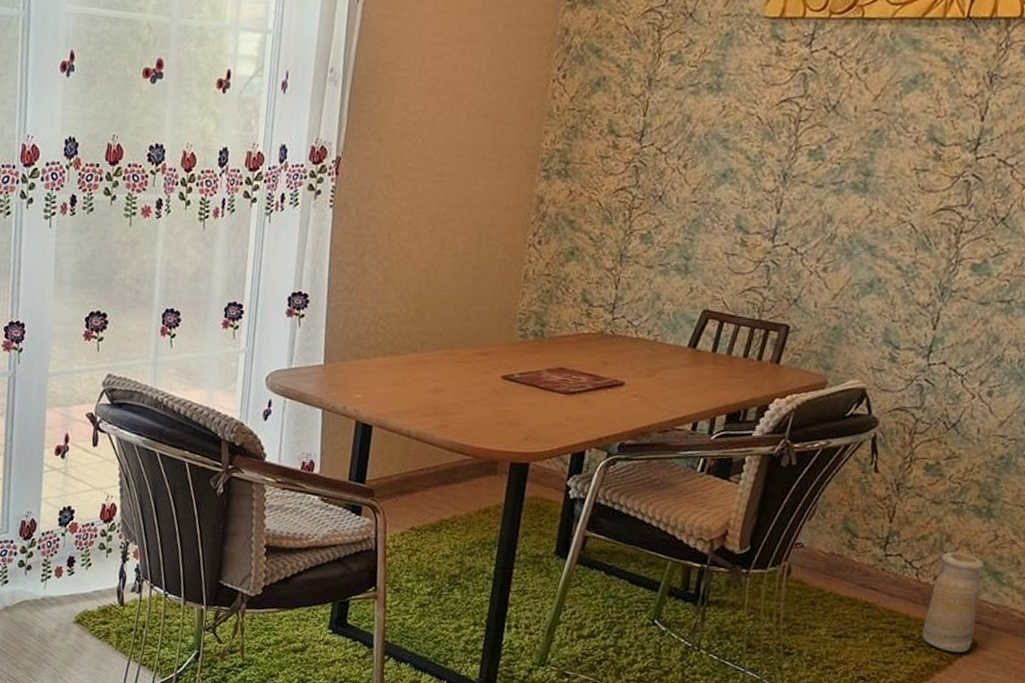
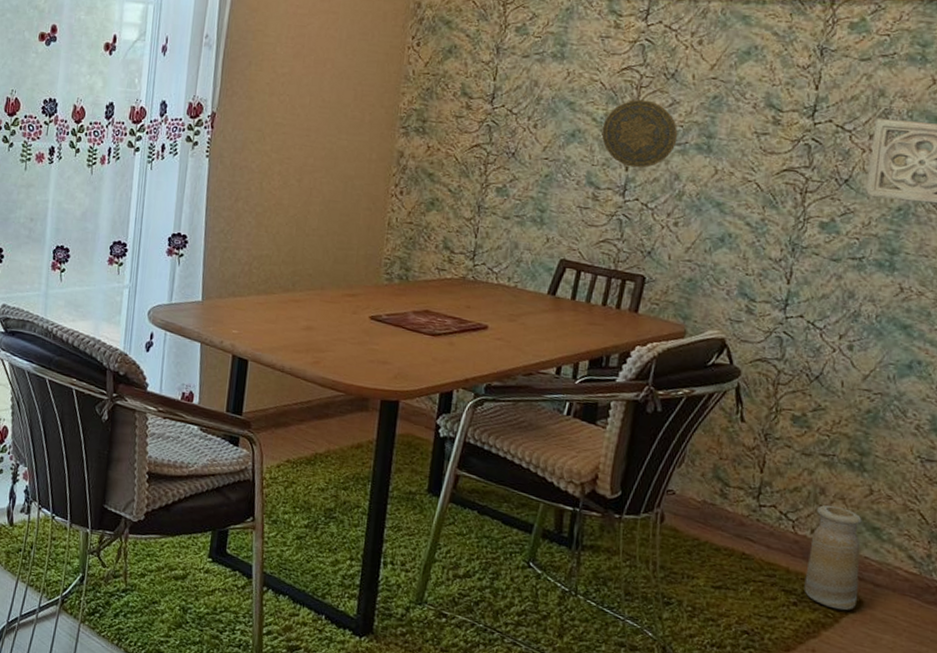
decorative plate: none [754,134,835,210] -> present [601,99,678,168]

